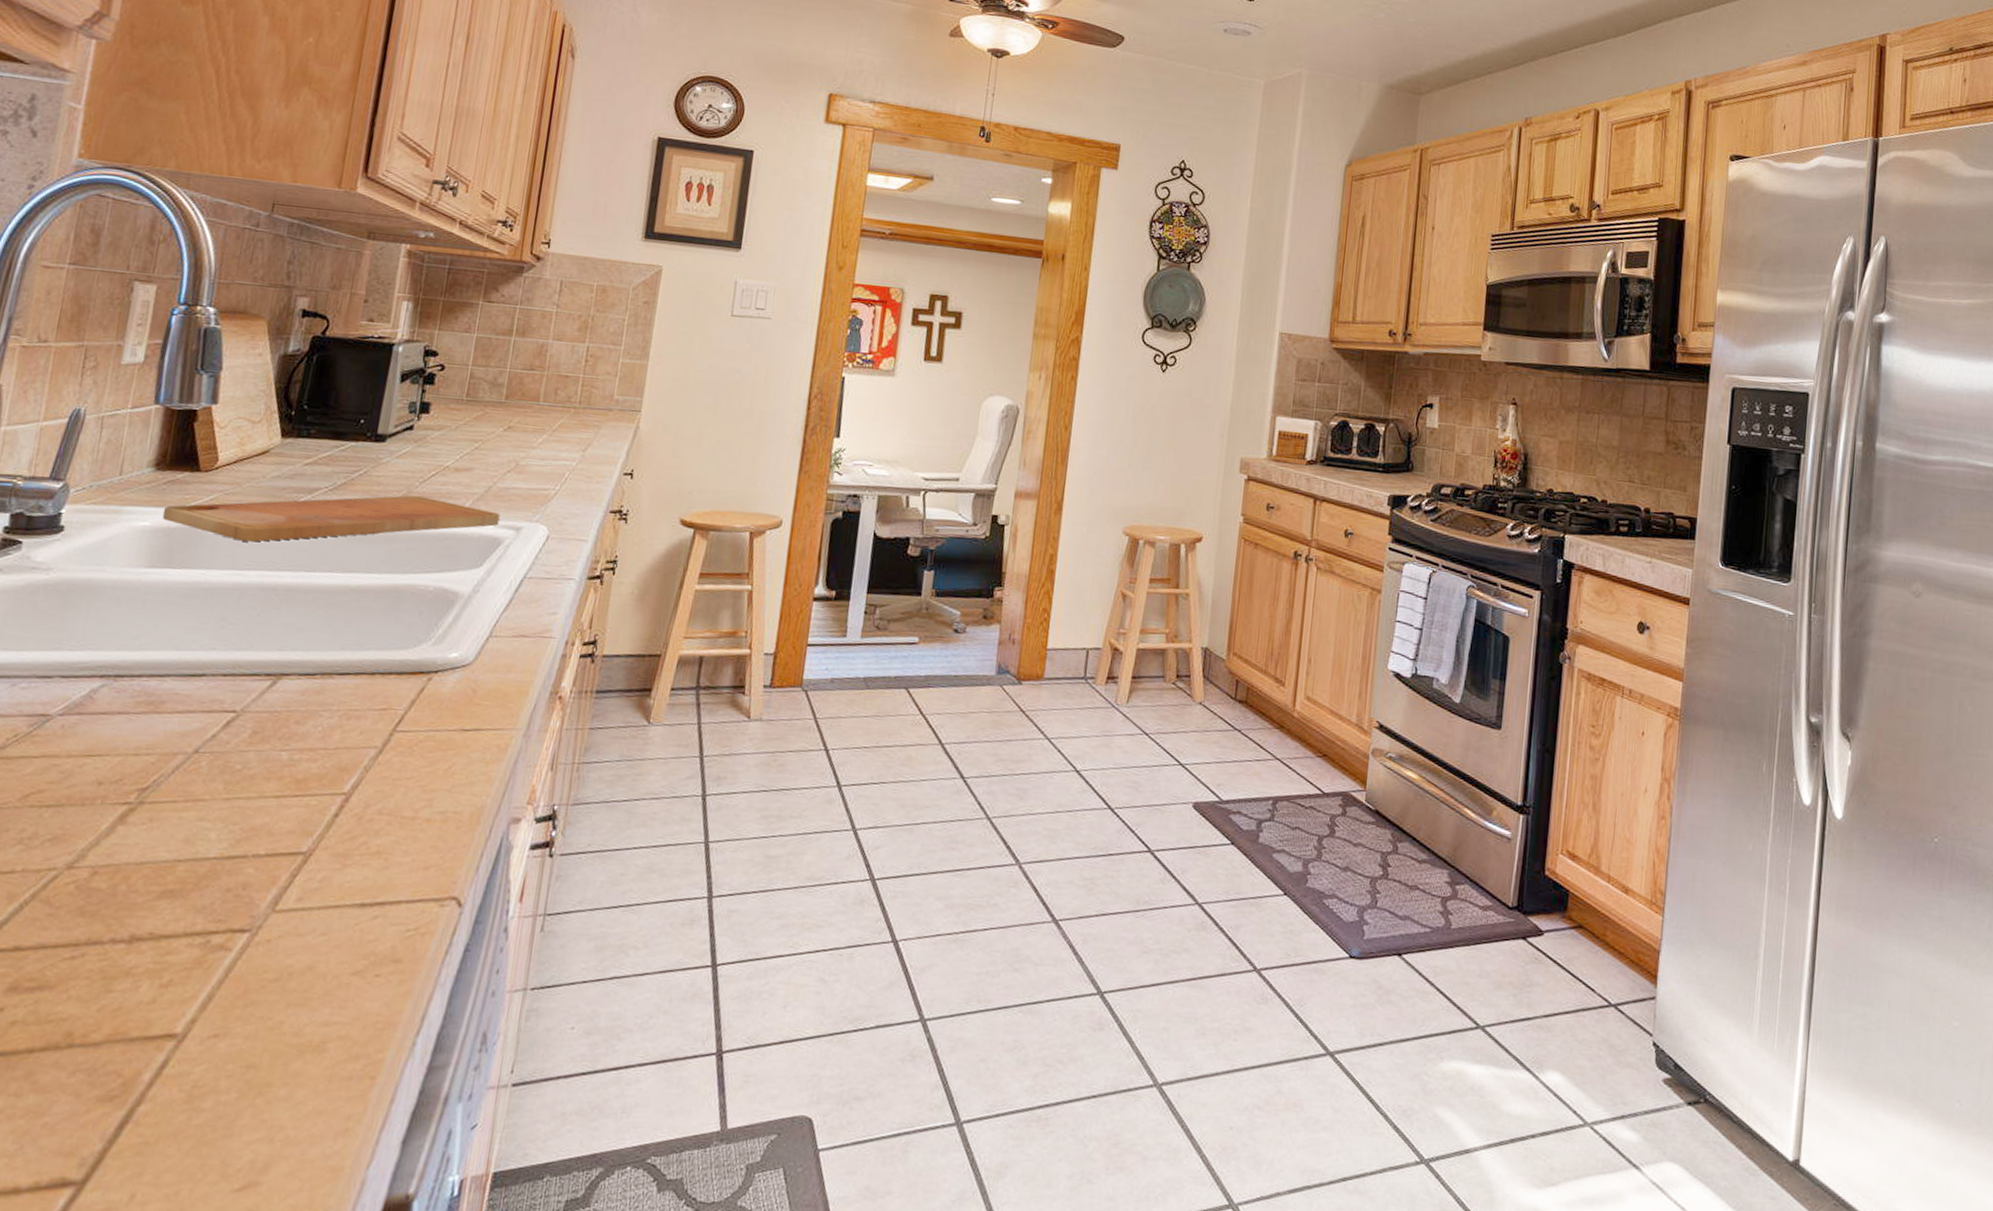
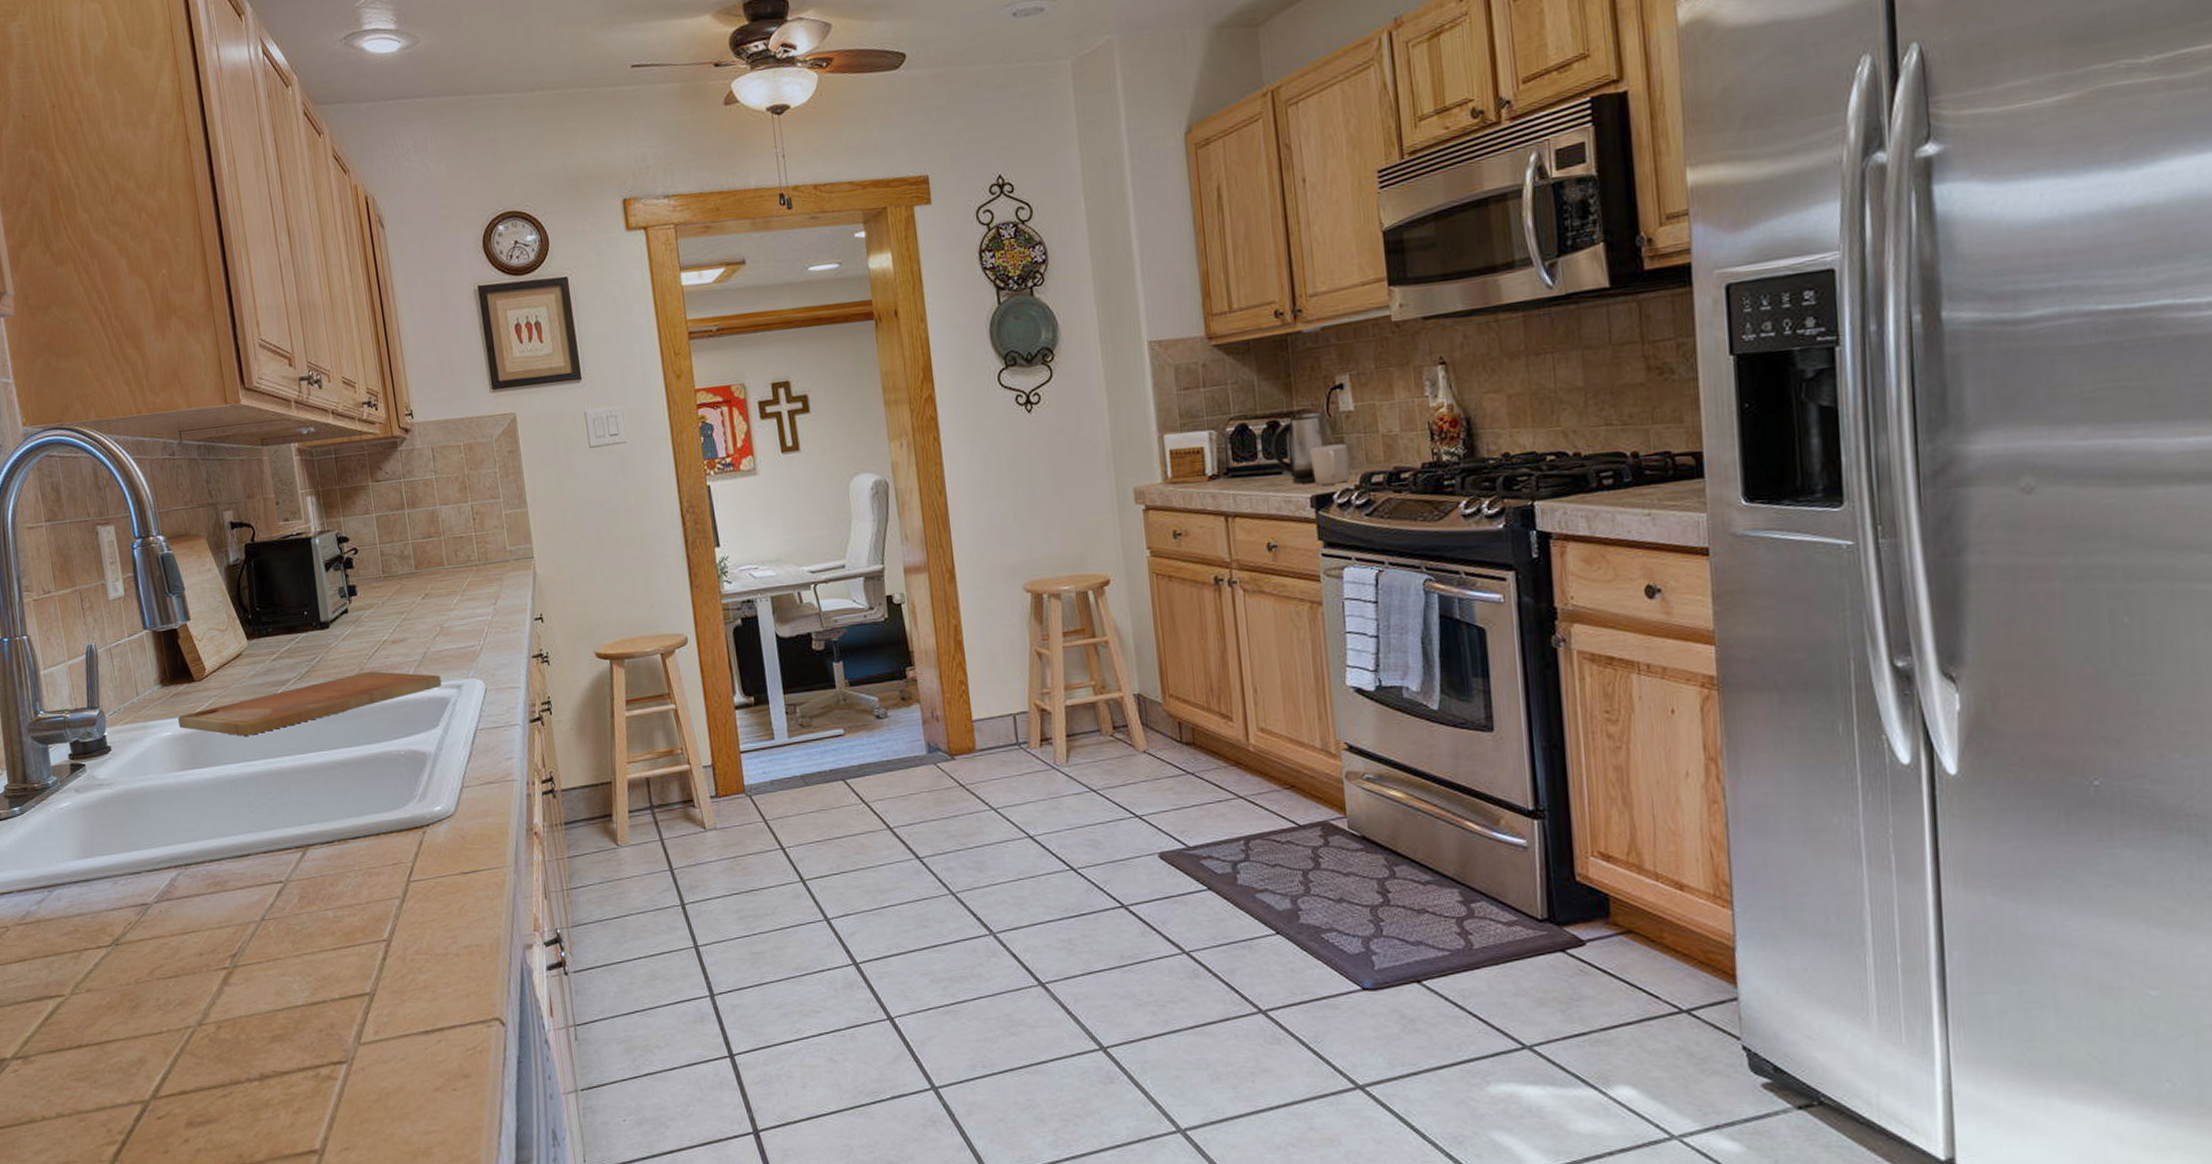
kettle: none [1364,422,1422,484] -> present [1271,412,1336,484]
mug: none [1394,453,1427,489] -> present [1309,443,1351,485]

